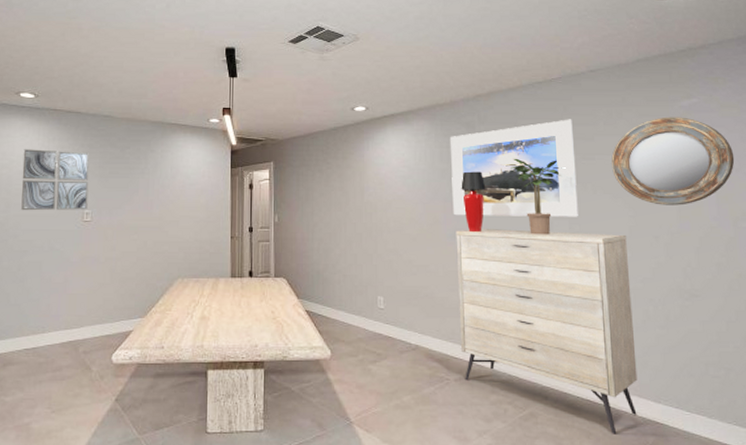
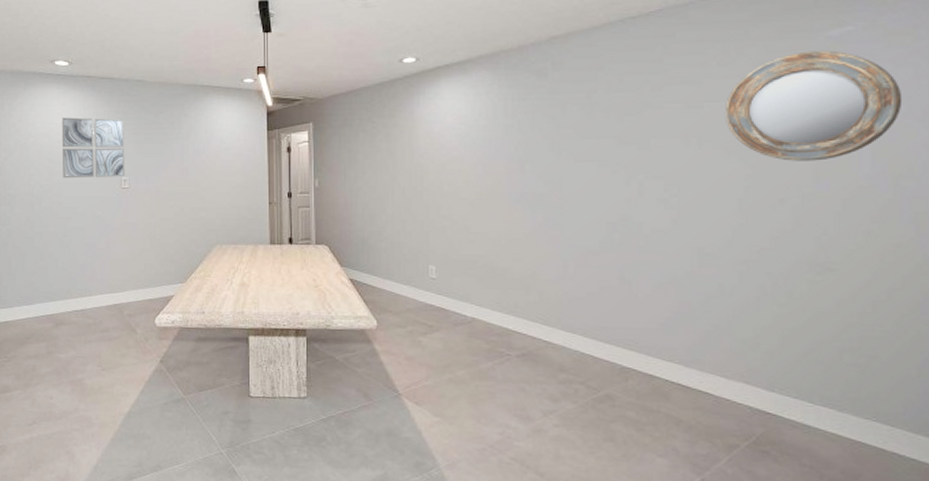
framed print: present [449,119,578,217] -> none [516,60,677,177]
dresser: present [456,229,638,434] -> none [521,192,745,423]
table lamp: present [461,171,486,233] -> none [529,126,560,196]
potted plant: present [504,158,566,235] -> none [583,109,663,198]

